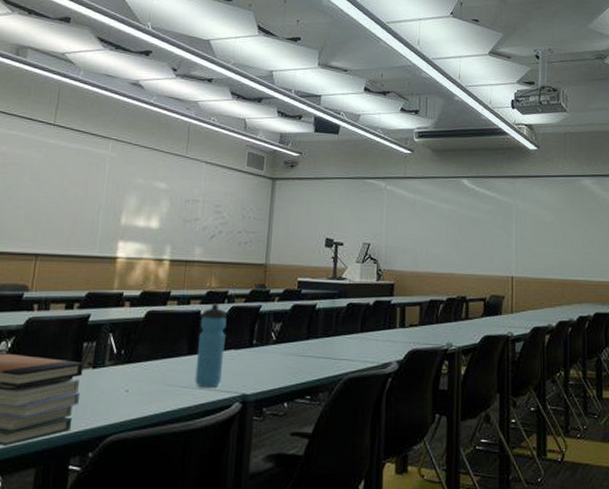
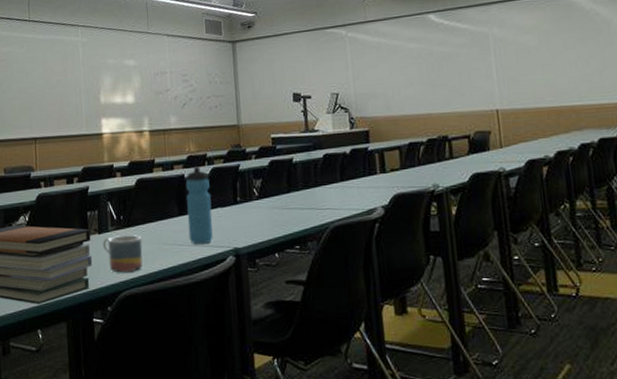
mug: none [94,372,142,414] -> present [102,235,143,273]

